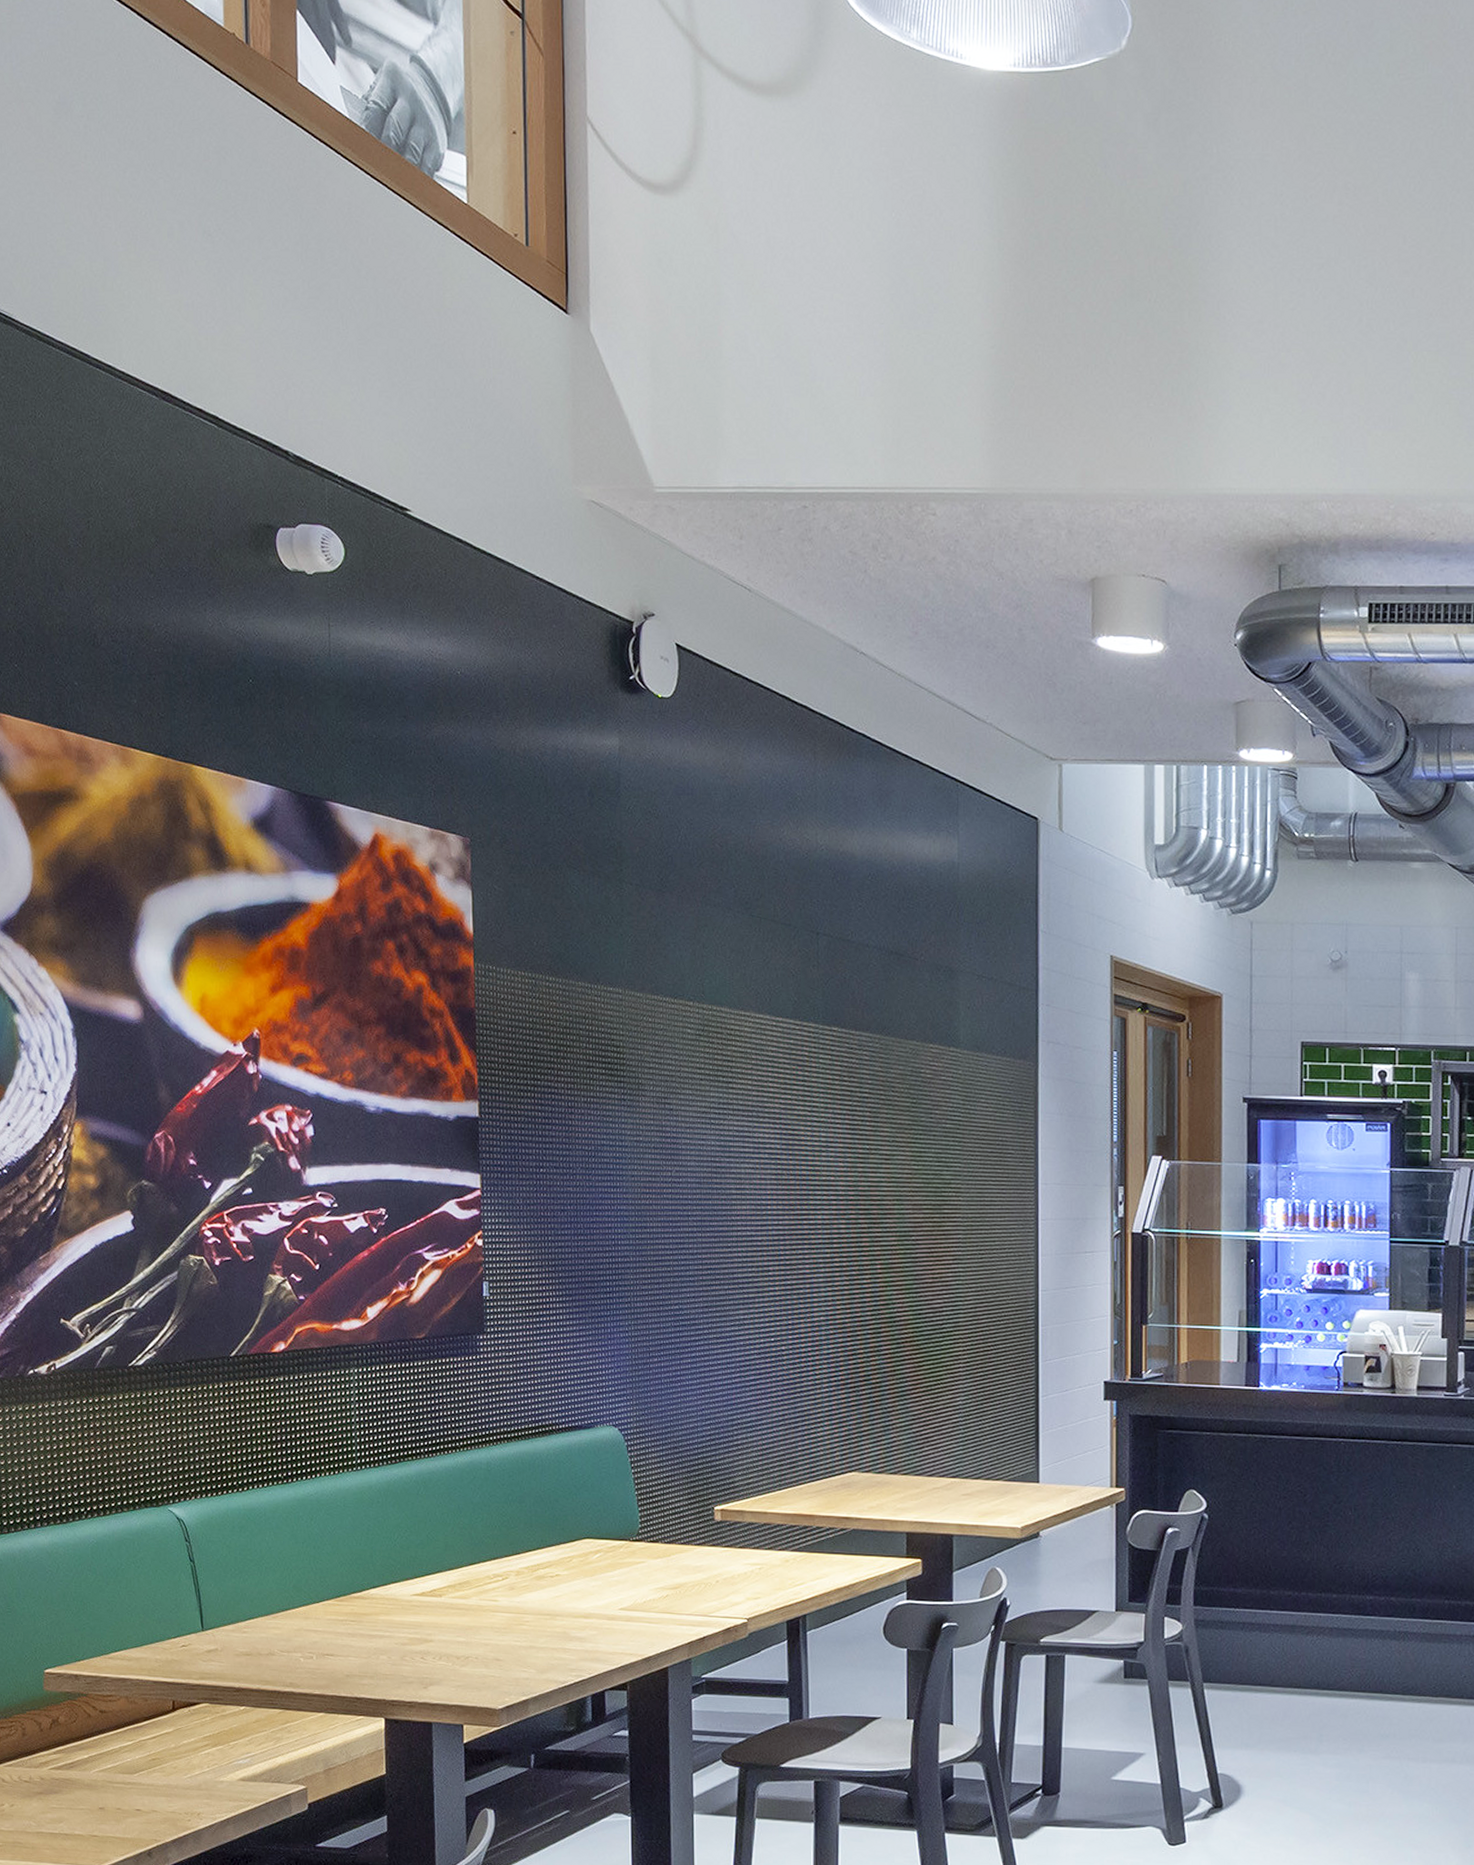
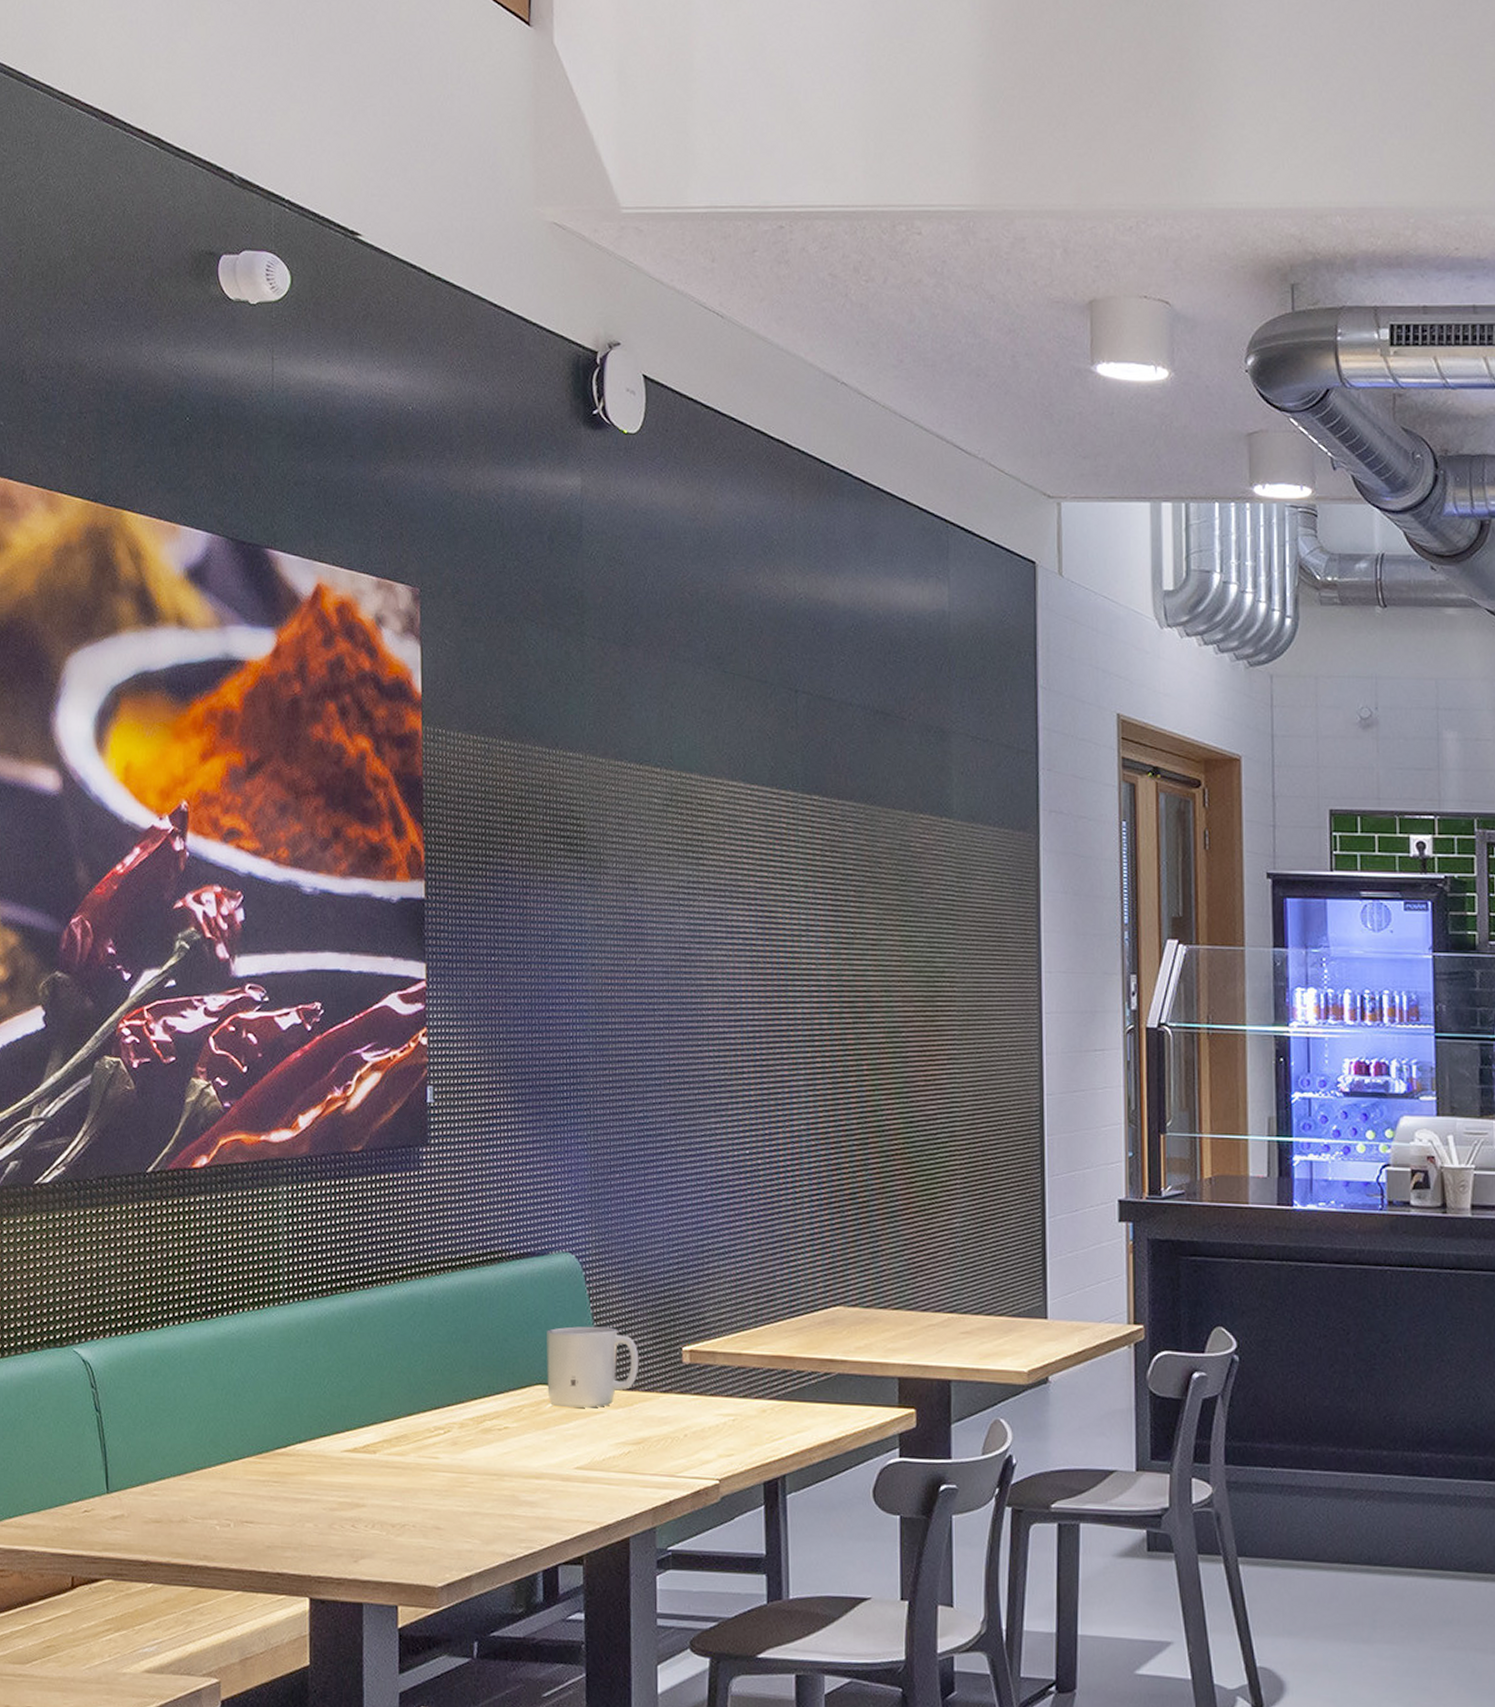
mug: none [593,1489,676,1559] -> present [547,1326,639,1409]

